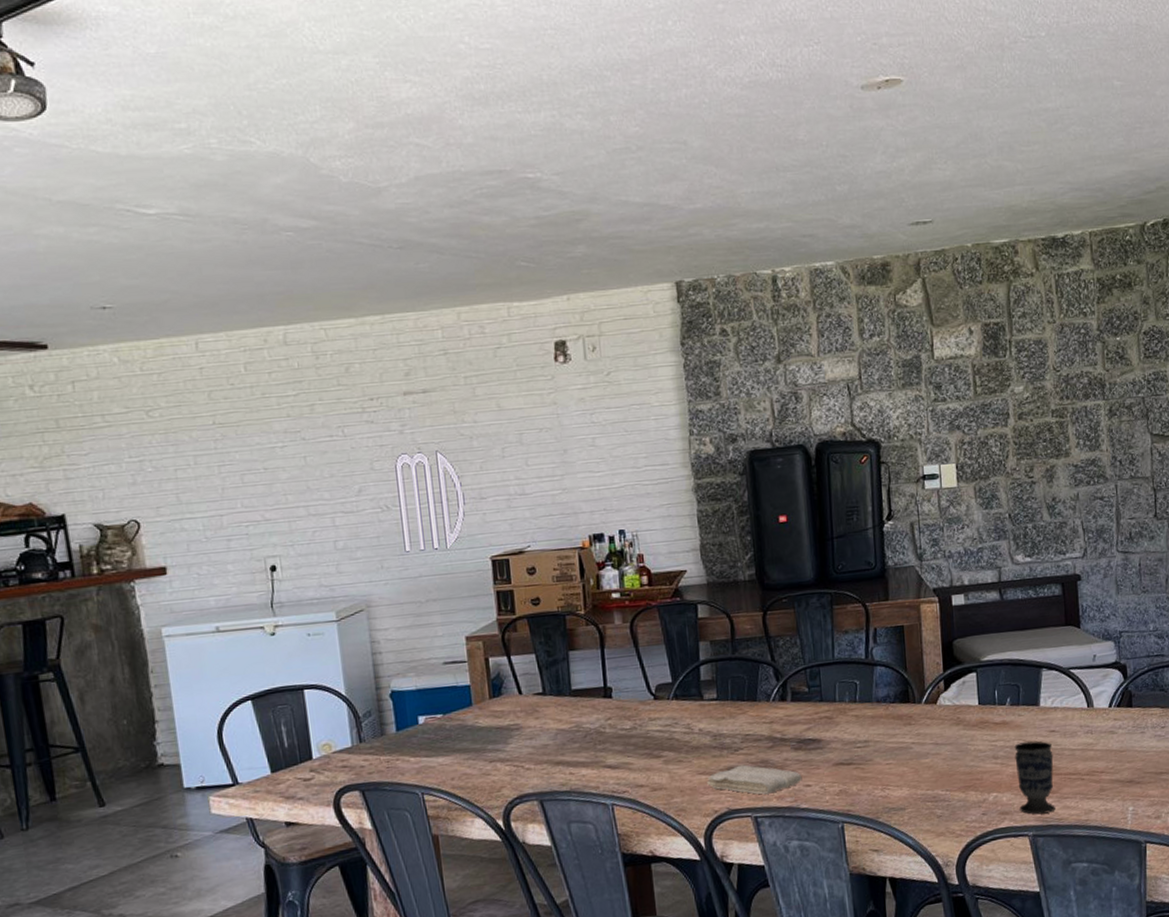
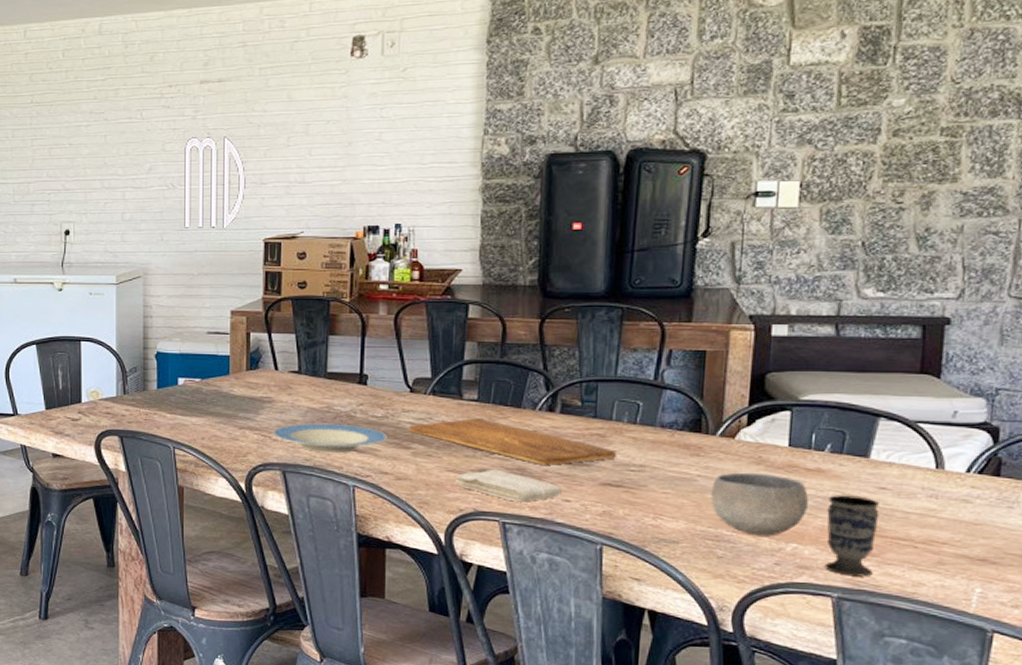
plate: none [524,741,638,776] -> present [272,423,387,454]
cutting board: none [657,716,844,755] -> present [409,418,617,465]
bowl: none [924,732,1001,791] -> present [711,472,809,536]

